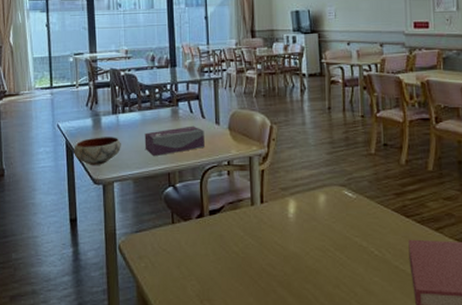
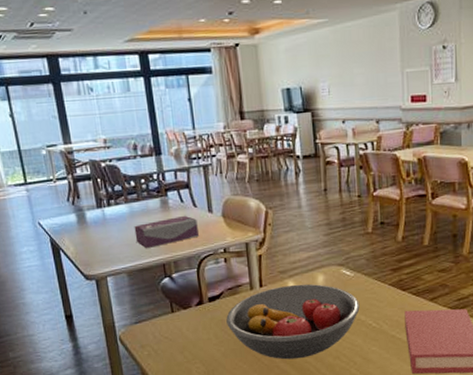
bowl: present [74,137,121,166] -> none [60,231,111,262]
fruit bowl: none [225,203,362,284] -> present [226,284,360,360]

